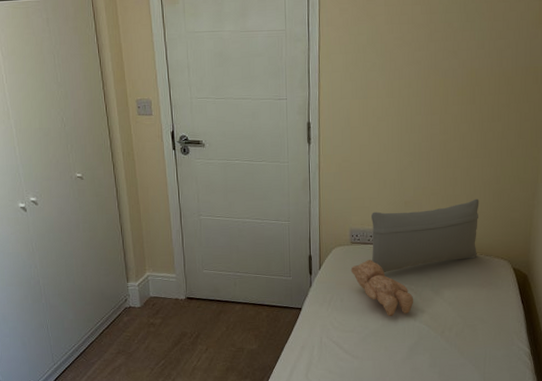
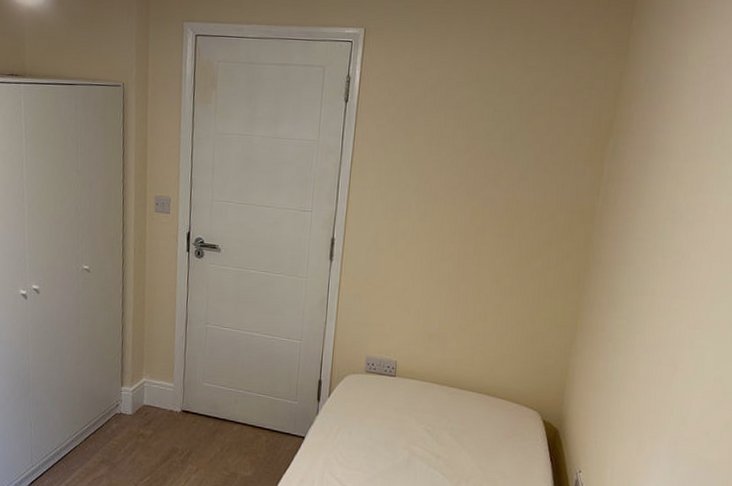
teddy bear: present [350,260,414,317] -> none [362,392,430,459]
pillow: present [371,198,479,273] -> none [387,339,511,409]

